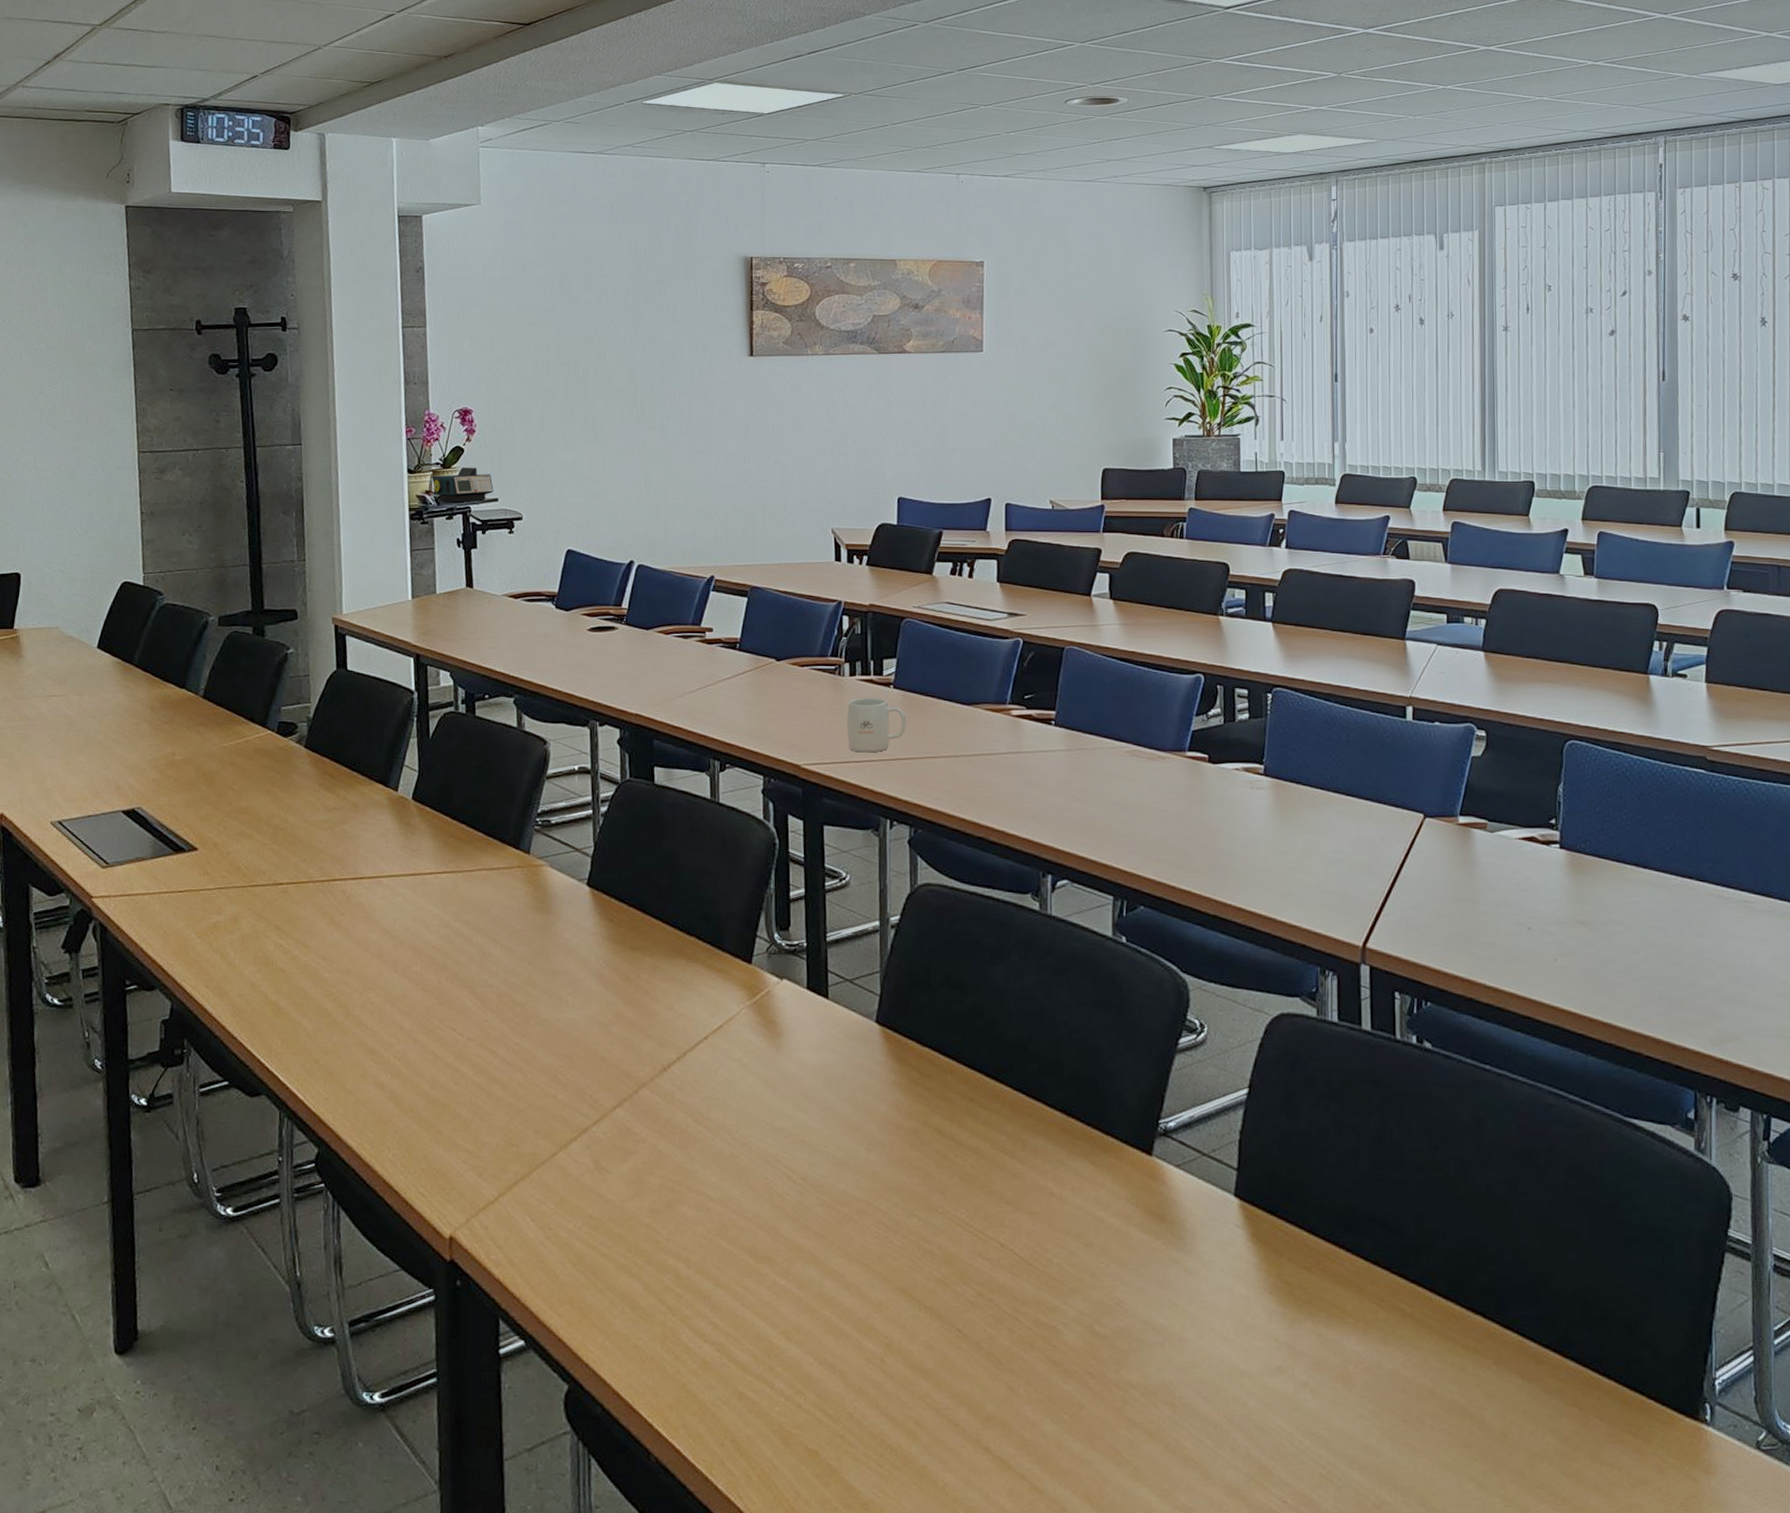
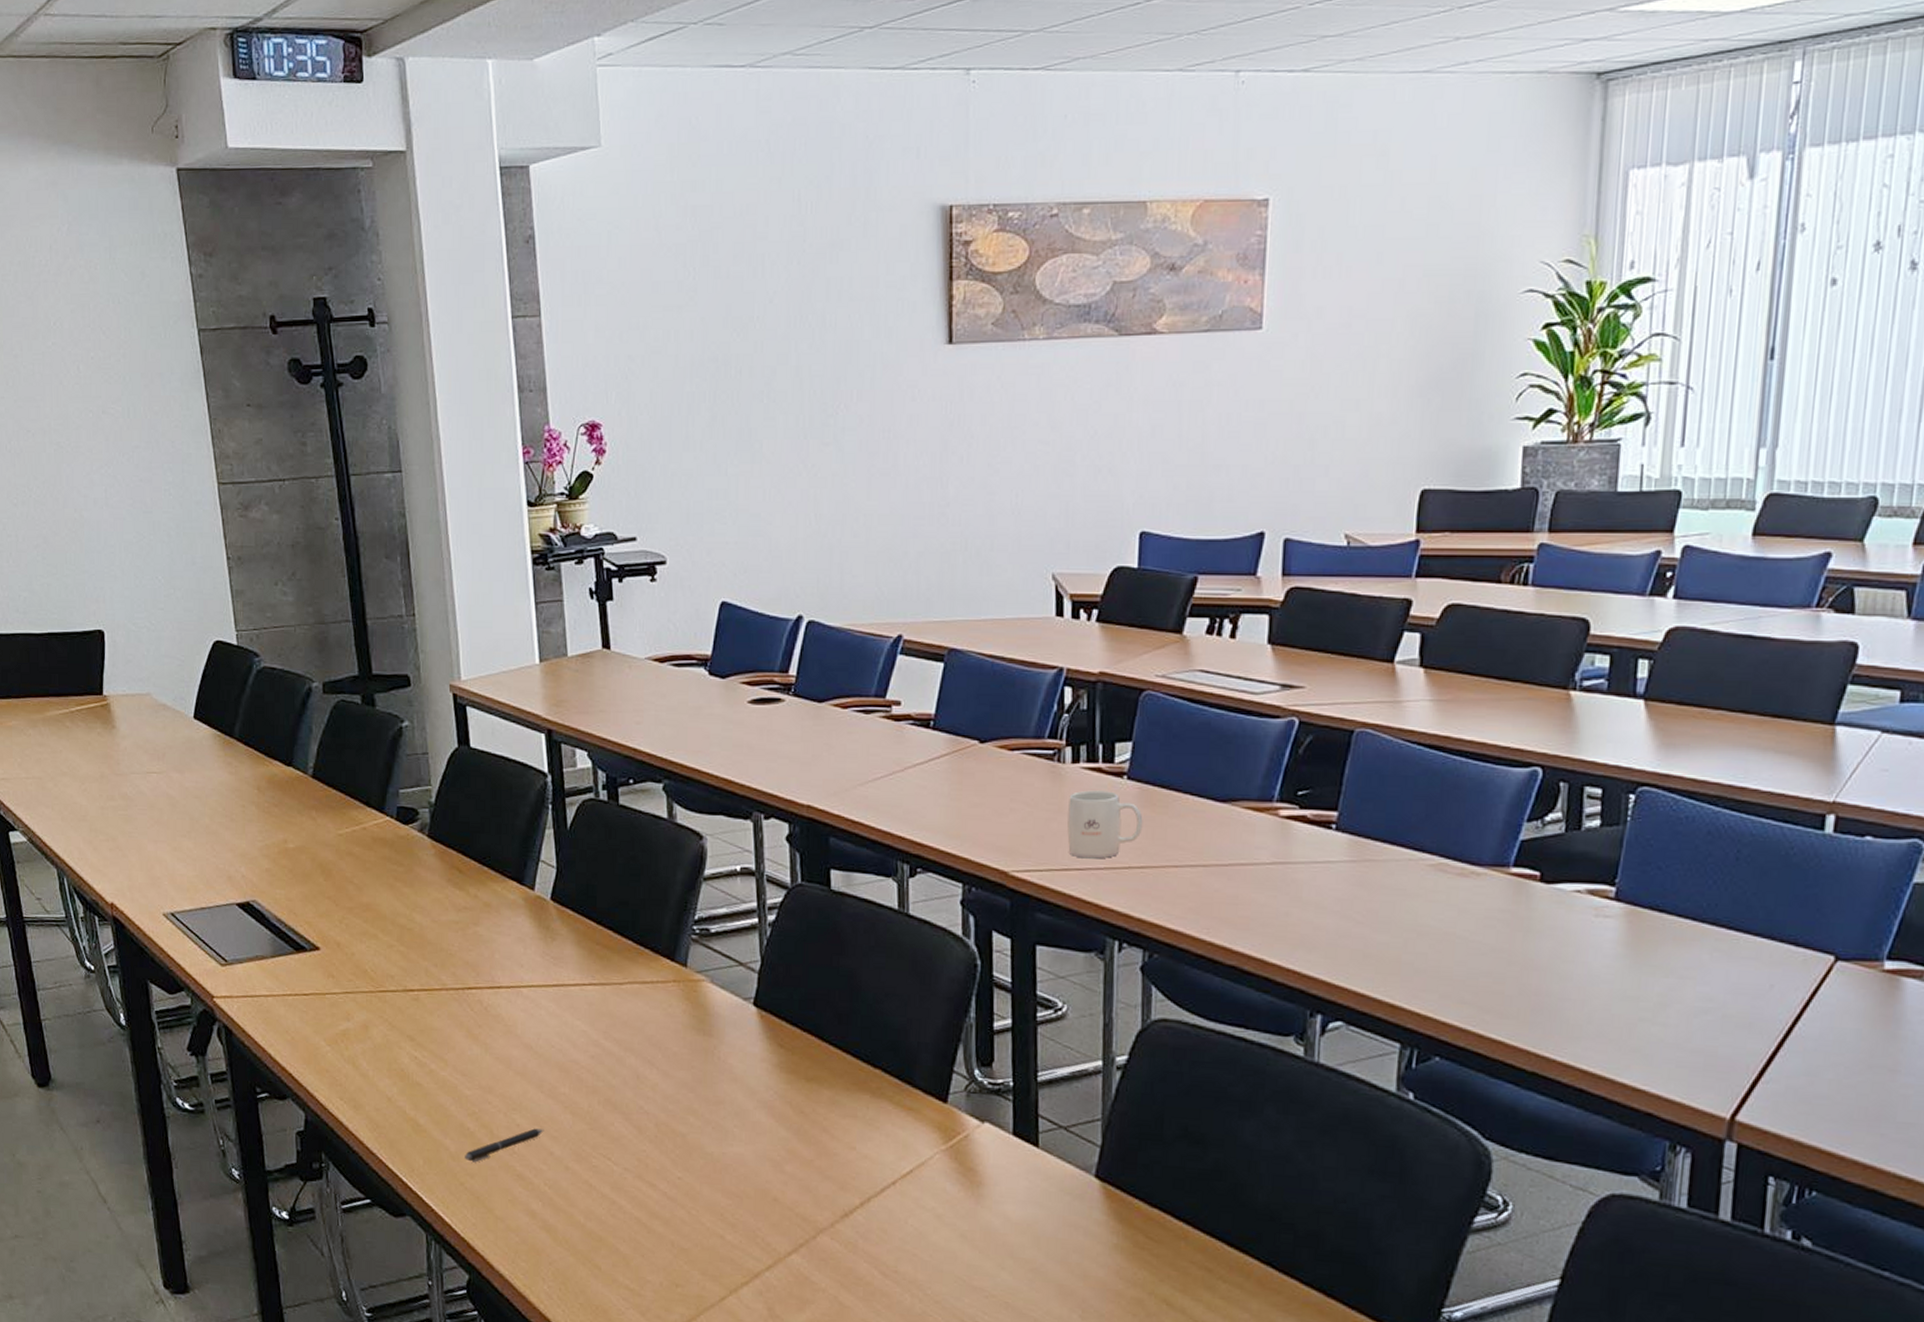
pen: none [321,1005,396,1040] -> present [465,1128,544,1163]
projector: present [433,467,494,503] -> none [557,497,630,543]

